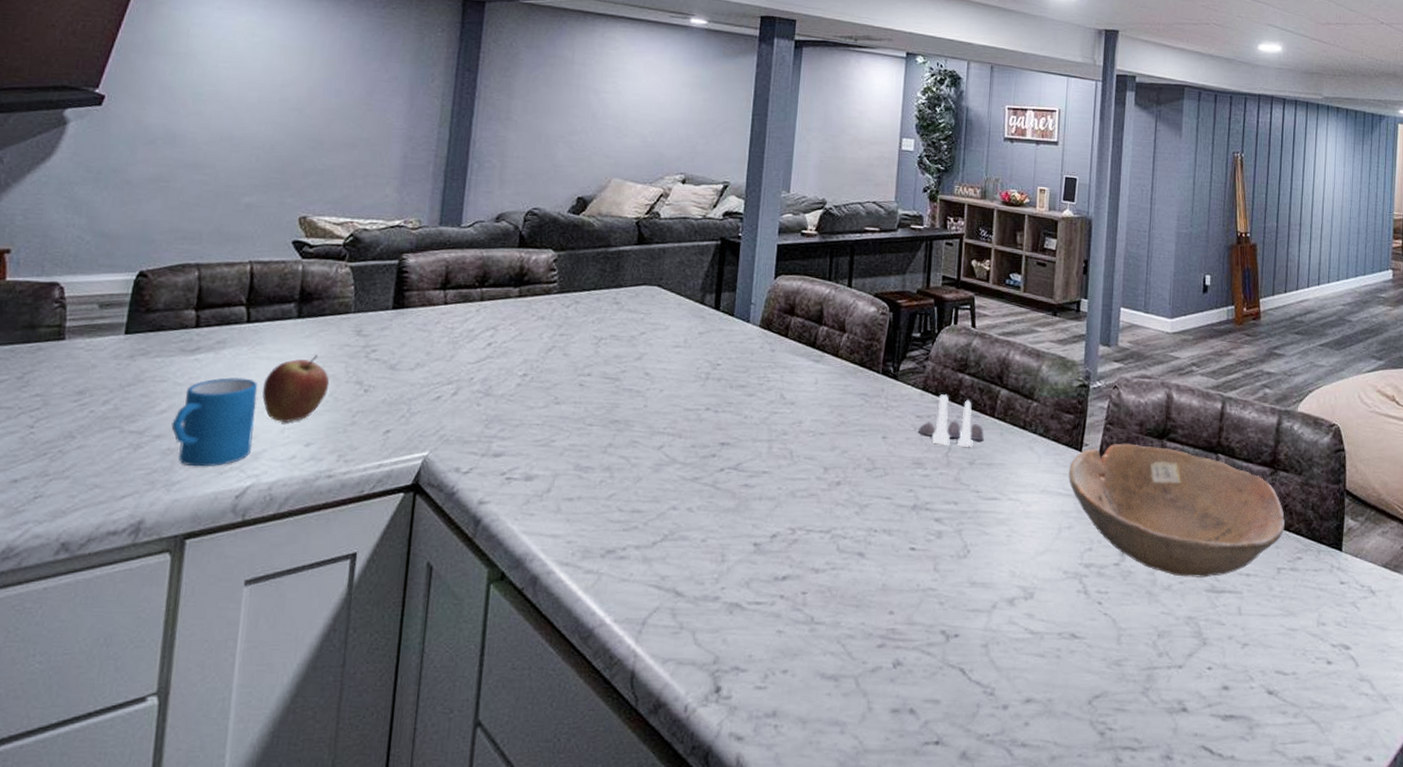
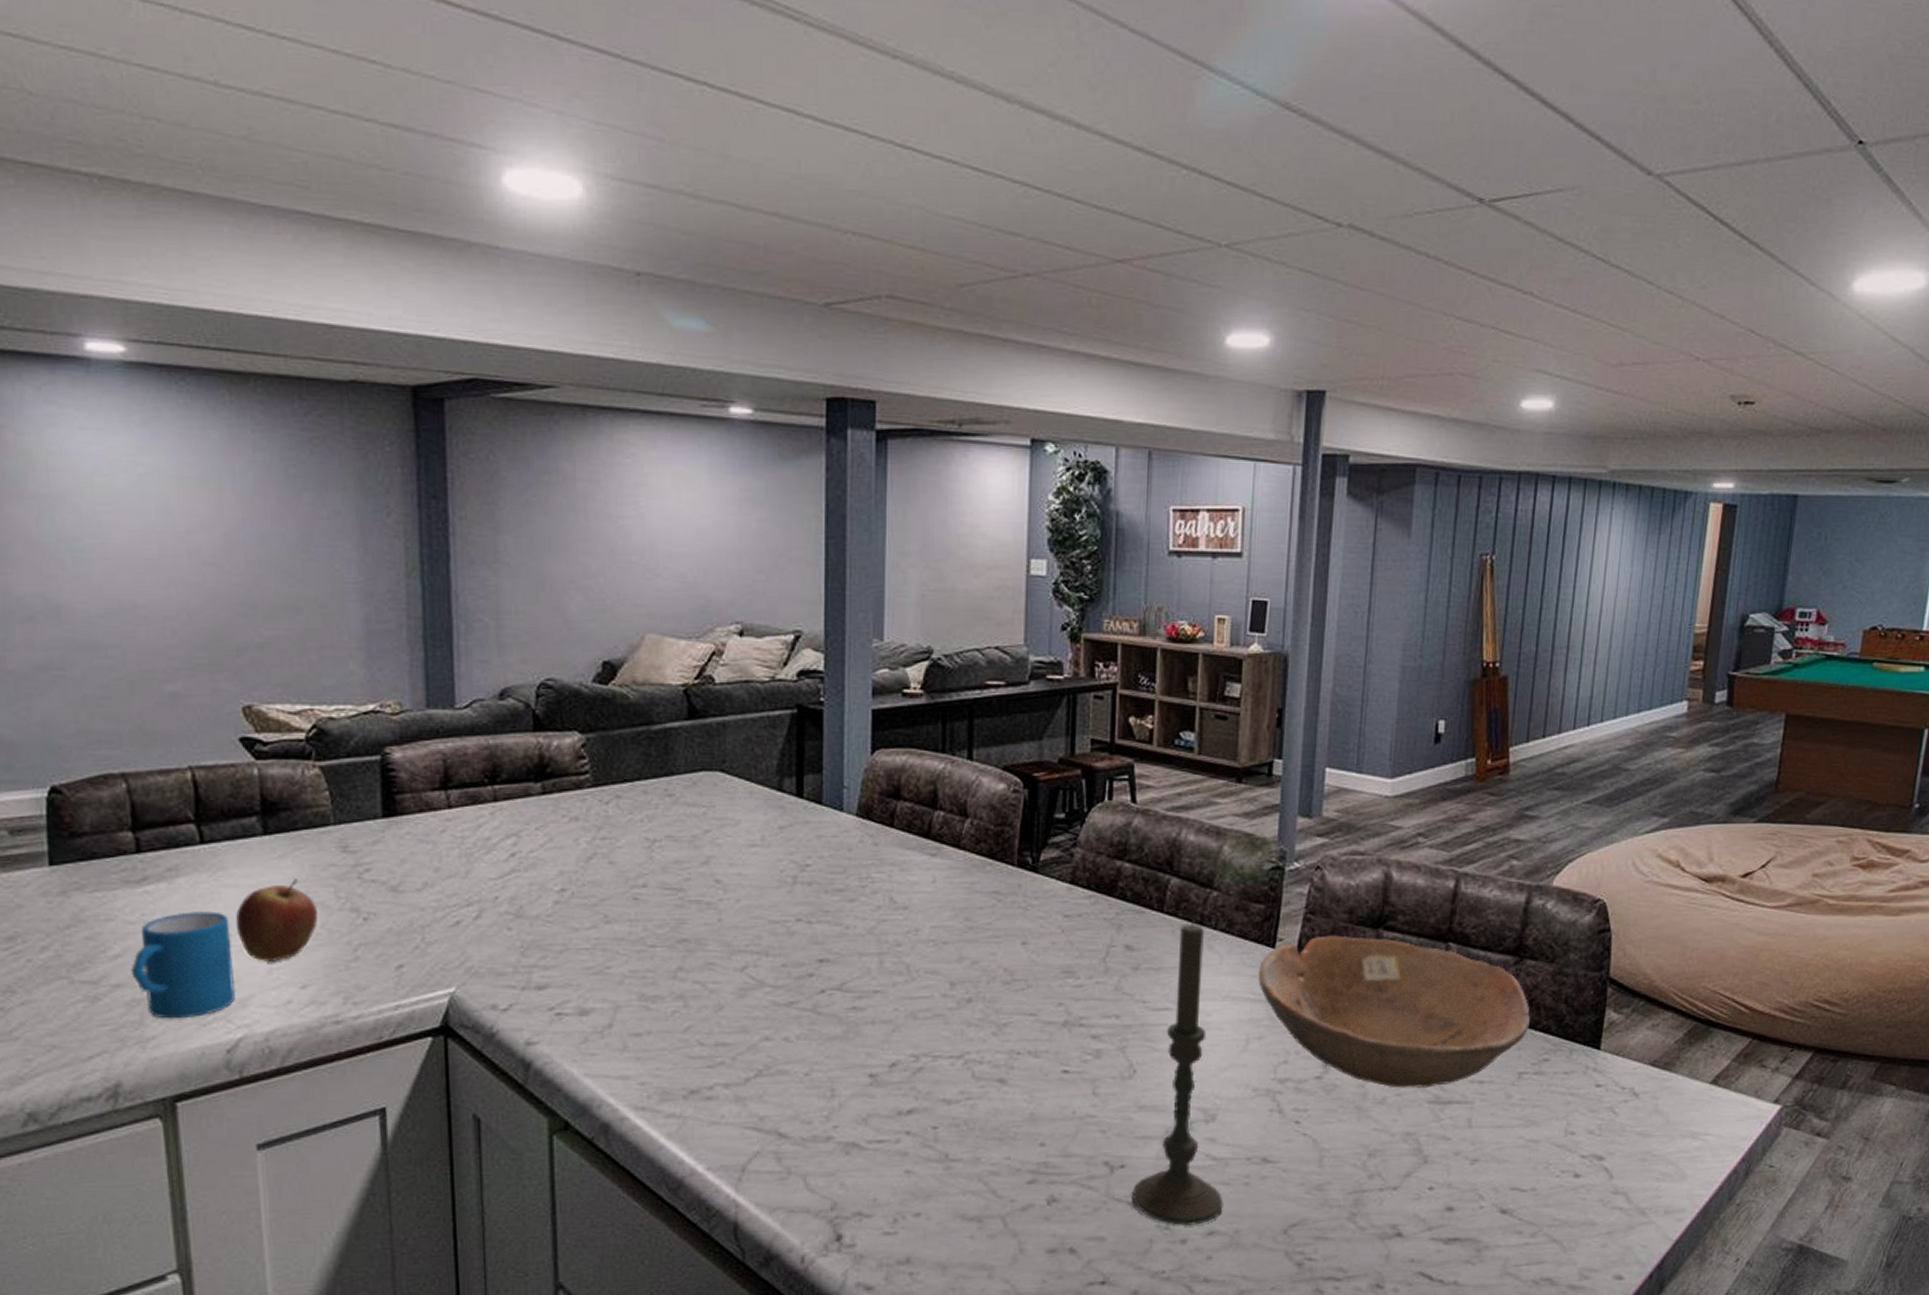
salt and pepper shaker set: present [918,394,984,447] -> none [1067,887,1151,949]
candle: none [963,424,1039,694] -> present [1132,919,1223,1227]

